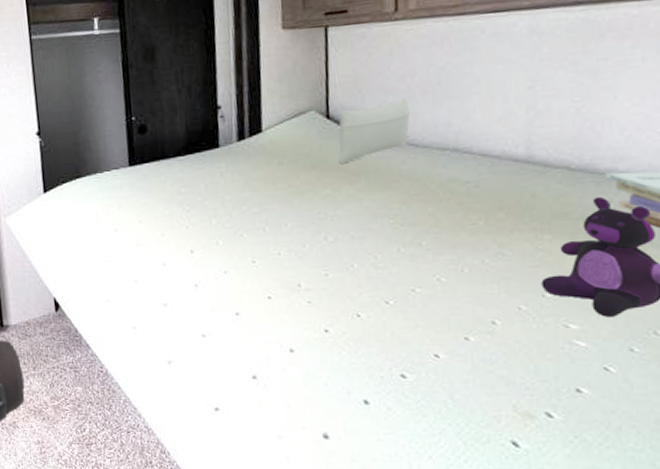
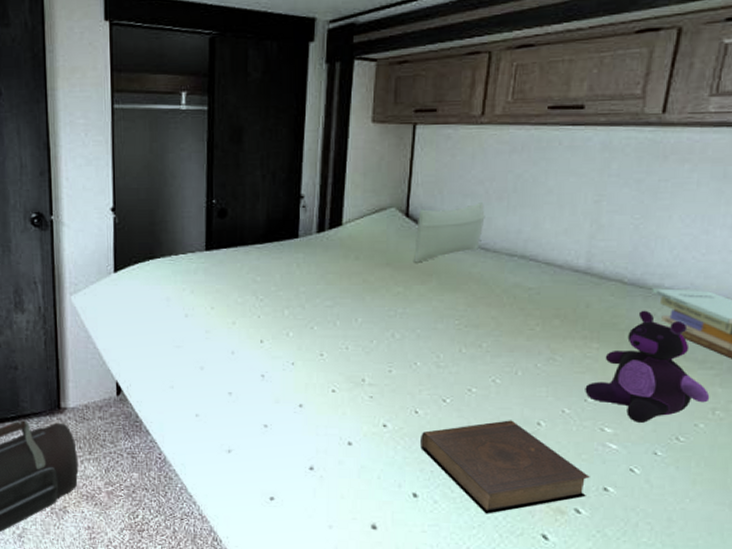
book: none [366,320,559,421] -> present [420,420,590,514]

